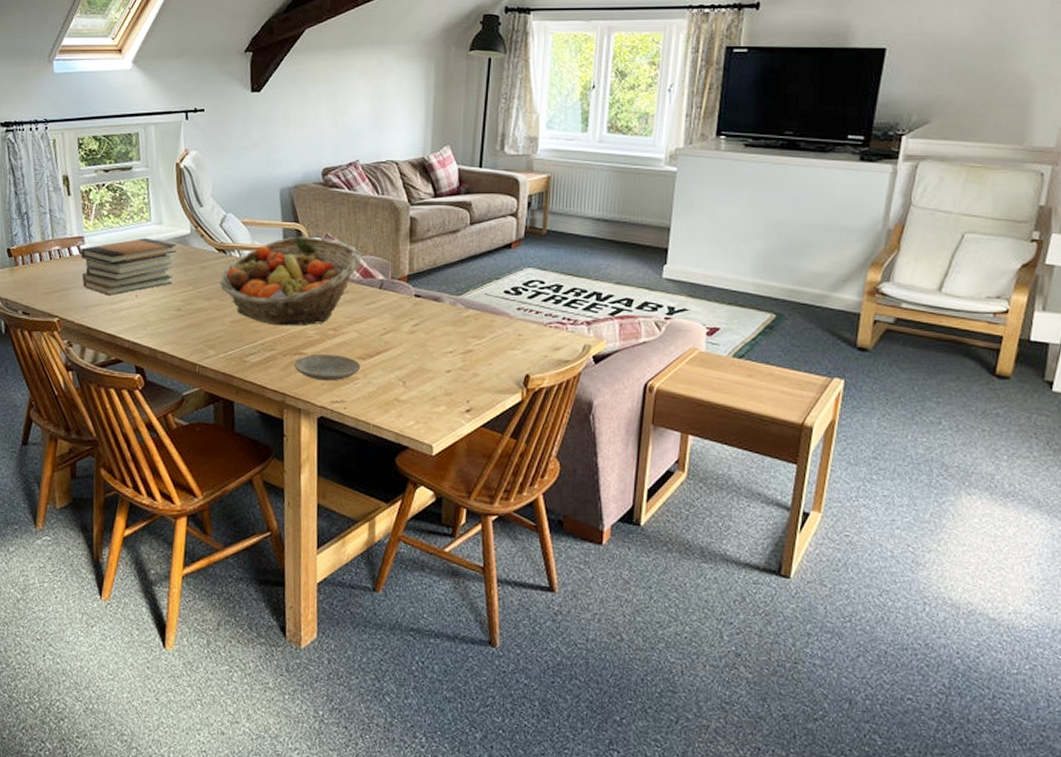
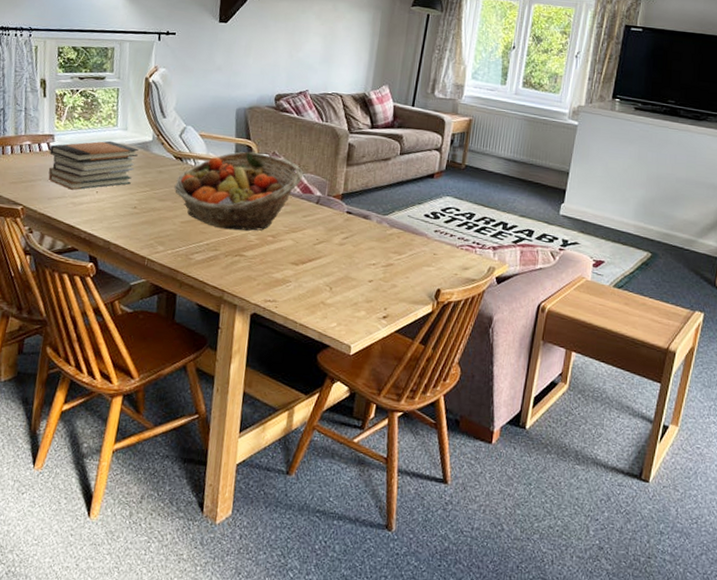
plate: present [294,354,361,382] -> none [234,257,294,283]

